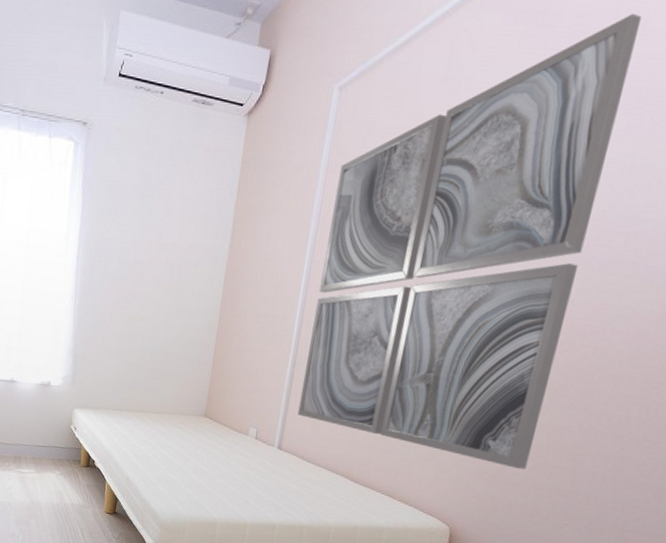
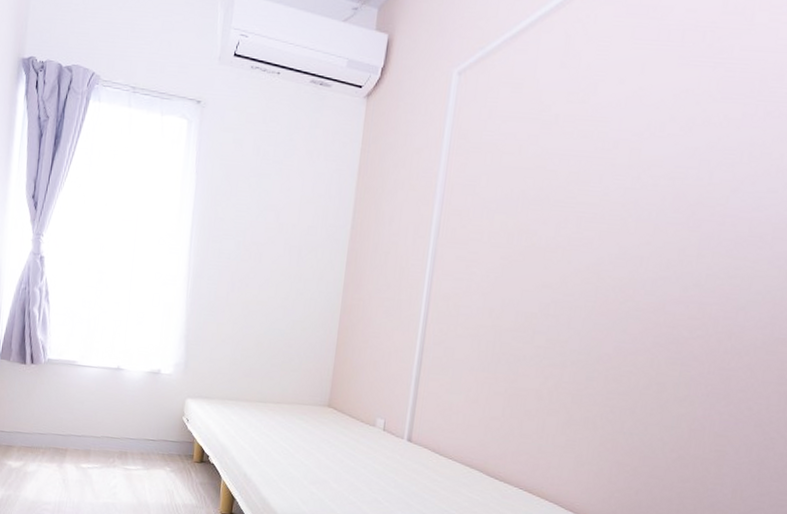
wall art: present [297,13,642,470] -> none [427,9,748,461]

